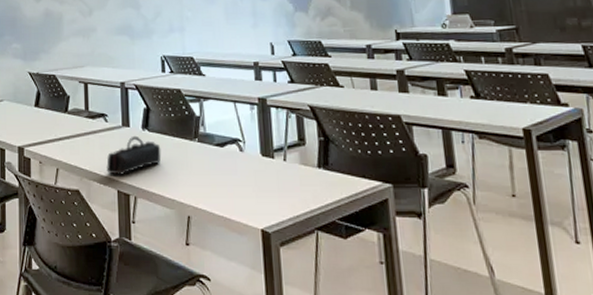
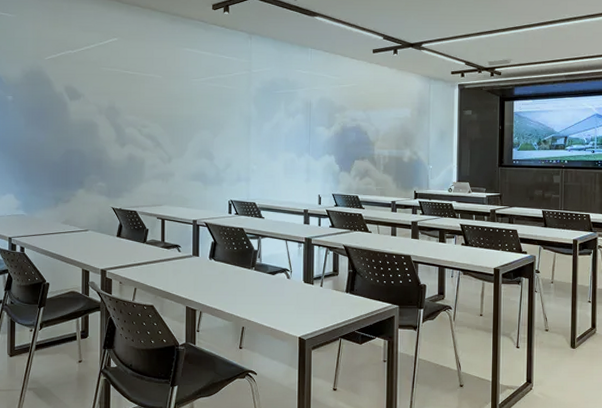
pencil case: present [106,135,162,175] -> none [178,263,224,294]

